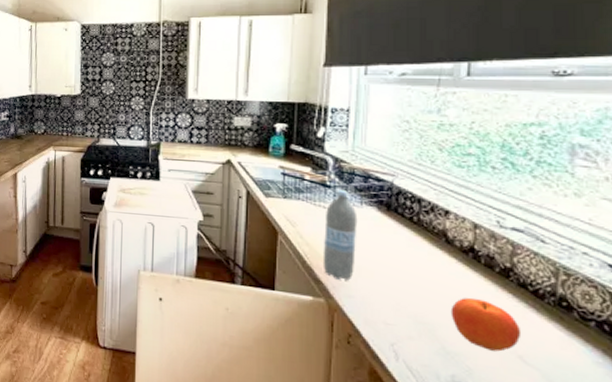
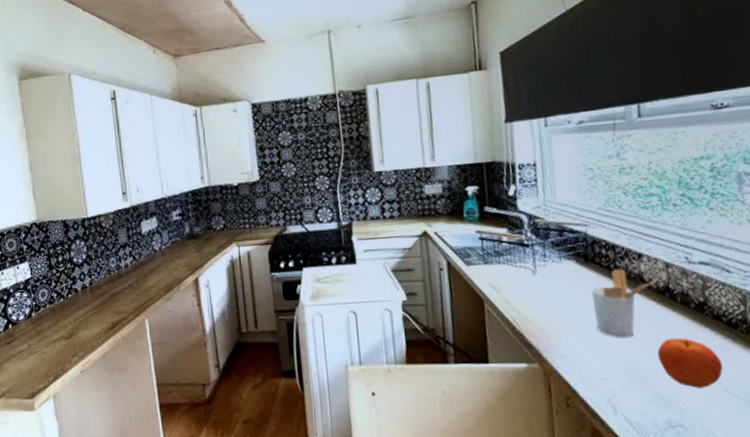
water bottle: present [322,190,358,281] -> none [527,247,563,341]
utensil holder: none [389,221,462,290] -> present [590,268,658,339]

